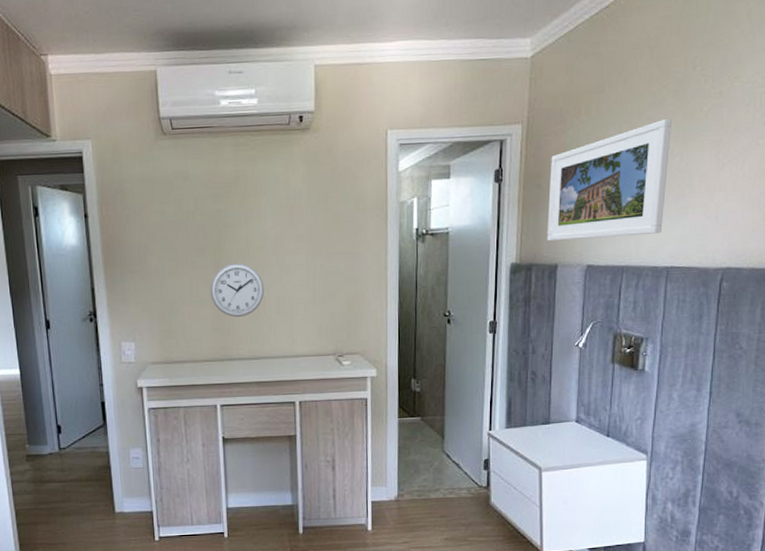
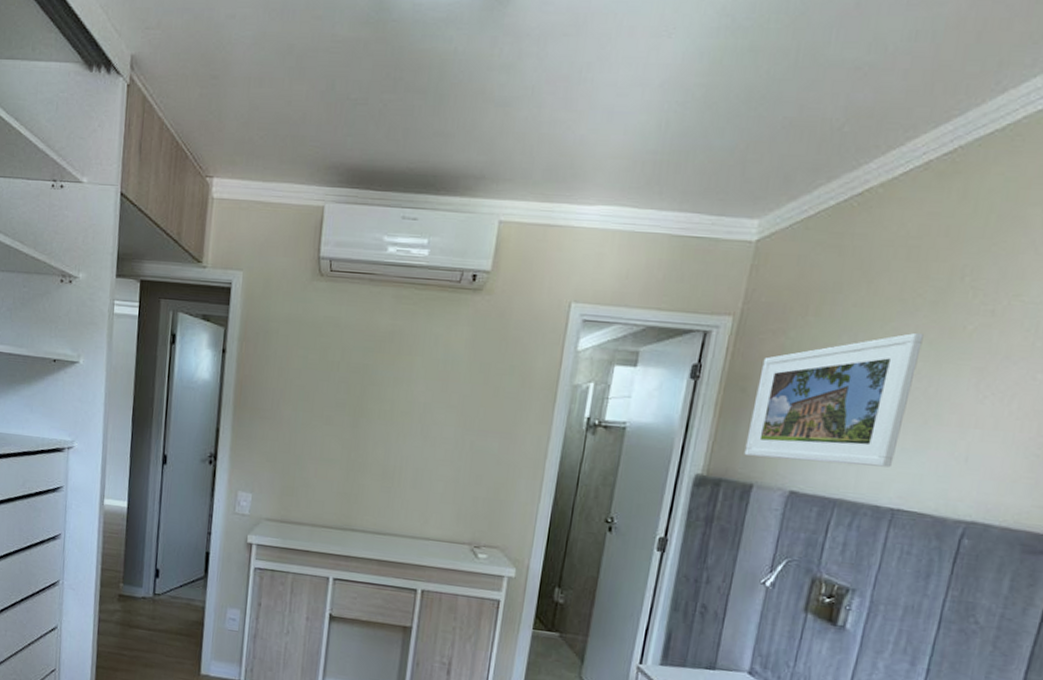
wall clock: present [210,263,265,318] -> none [342,425,404,486]

